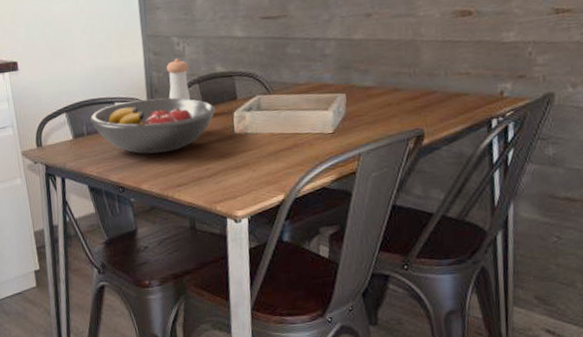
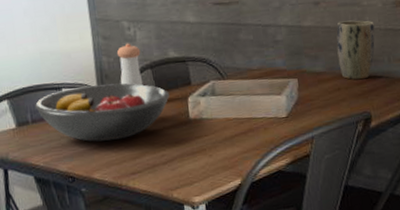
plant pot: none [388,32,432,95] -> present [336,20,376,80]

